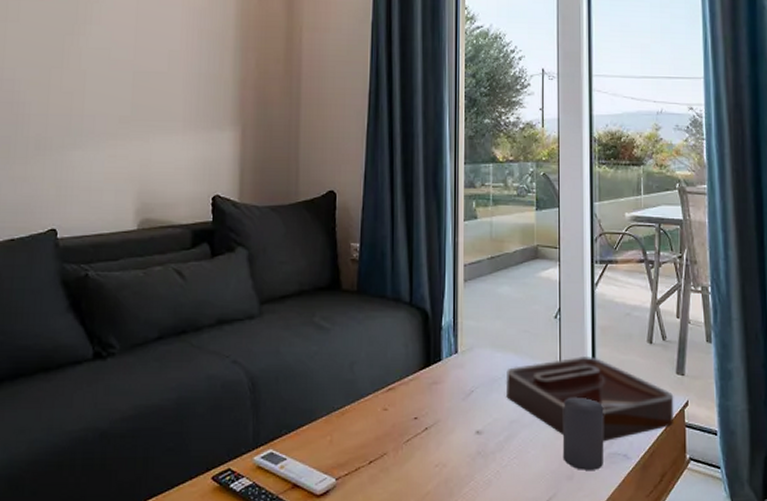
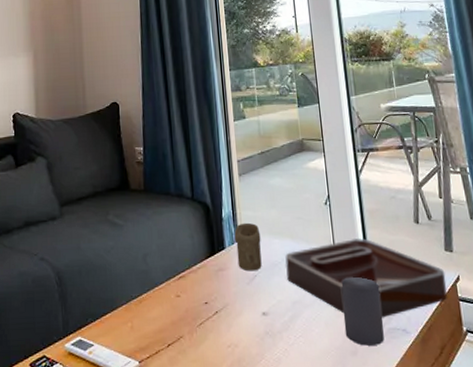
candle: none [453,333,482,386] -> present [234,222,262,271]

